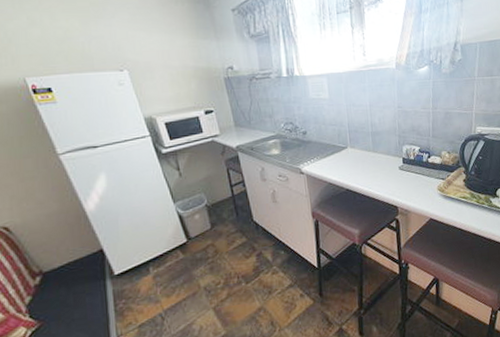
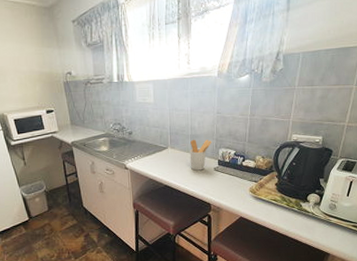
utensil holder: none [371,136,395,171] -> present [189,139,212,171]

